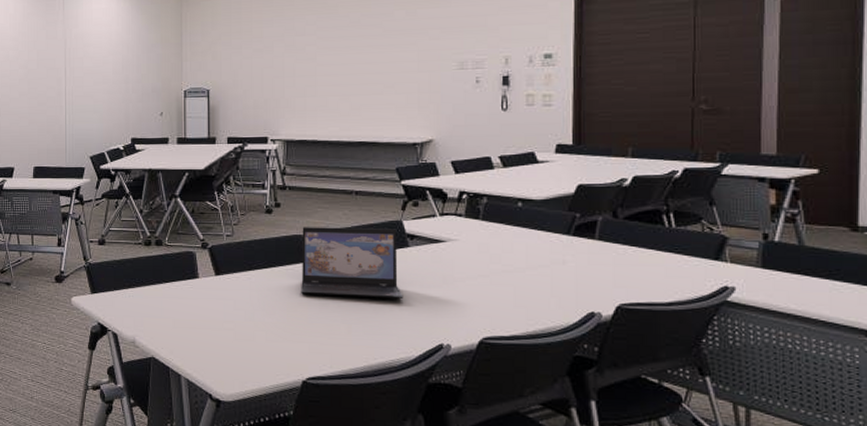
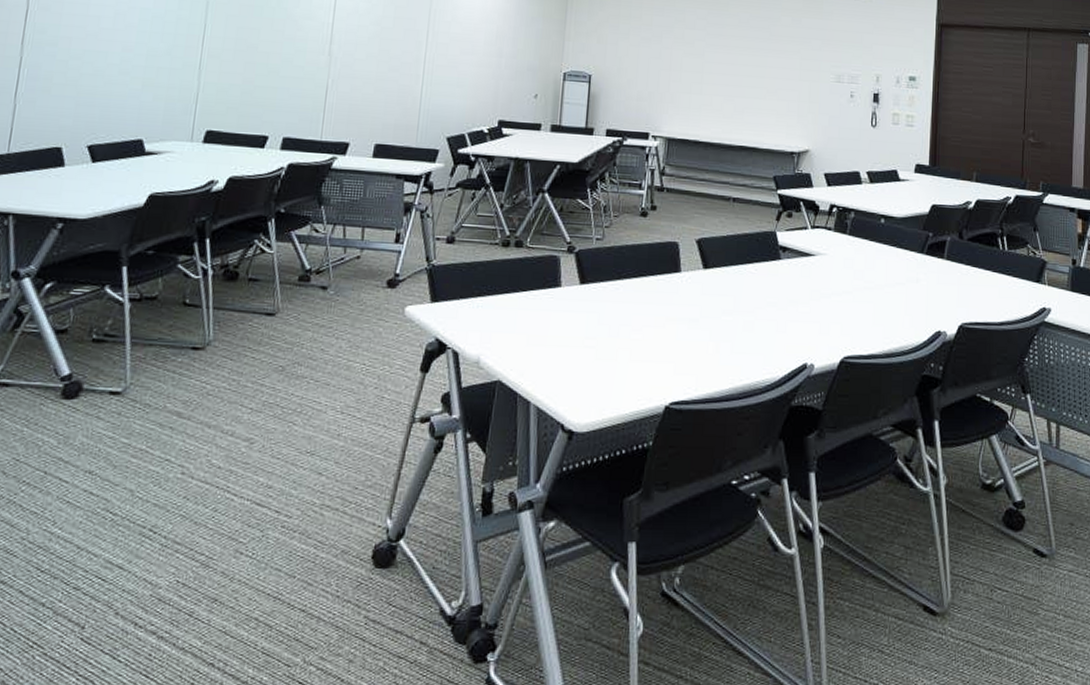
laptop: present [301,227,404,298] -> none [671,233,773,314]

